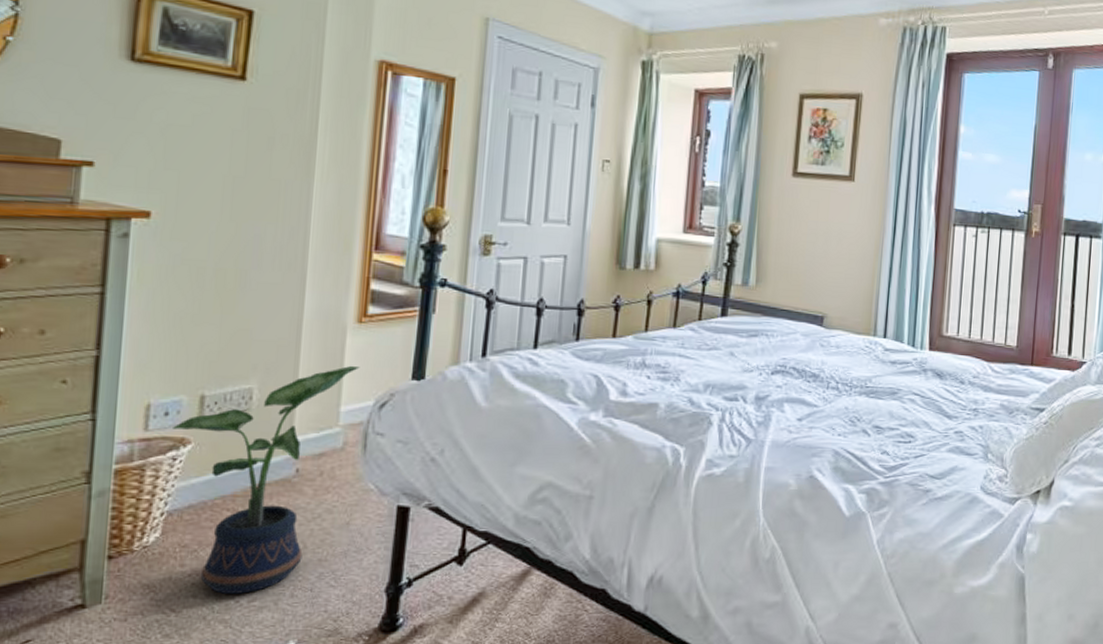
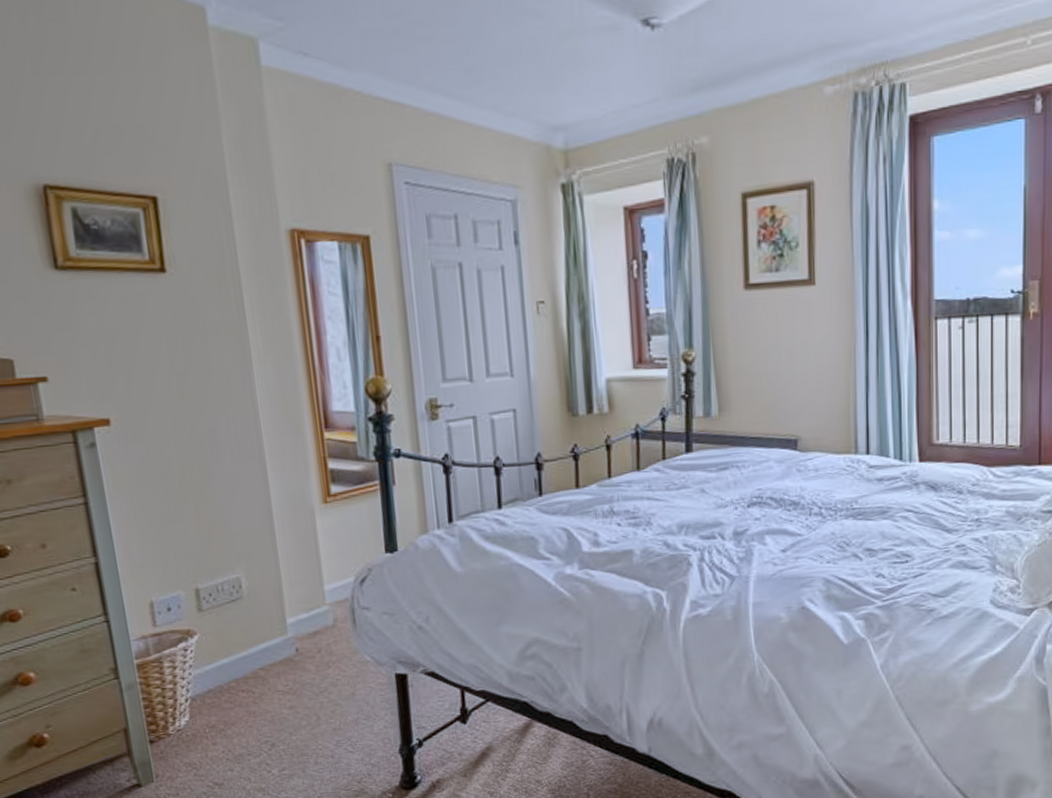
potted plant: present [171,365,360,594] -> none [176,545,334,766]

